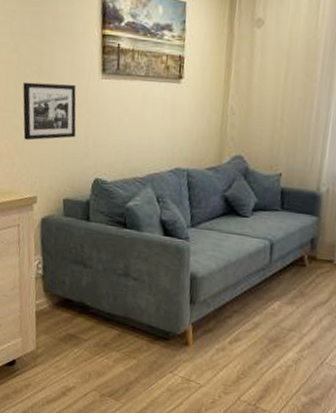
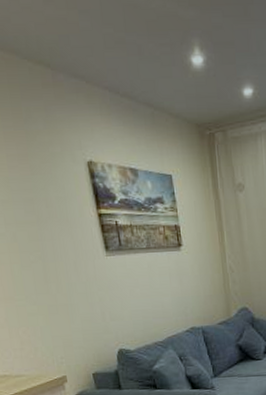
picture frame: present [22,82,77,141] -> none [29,265,93,325]

